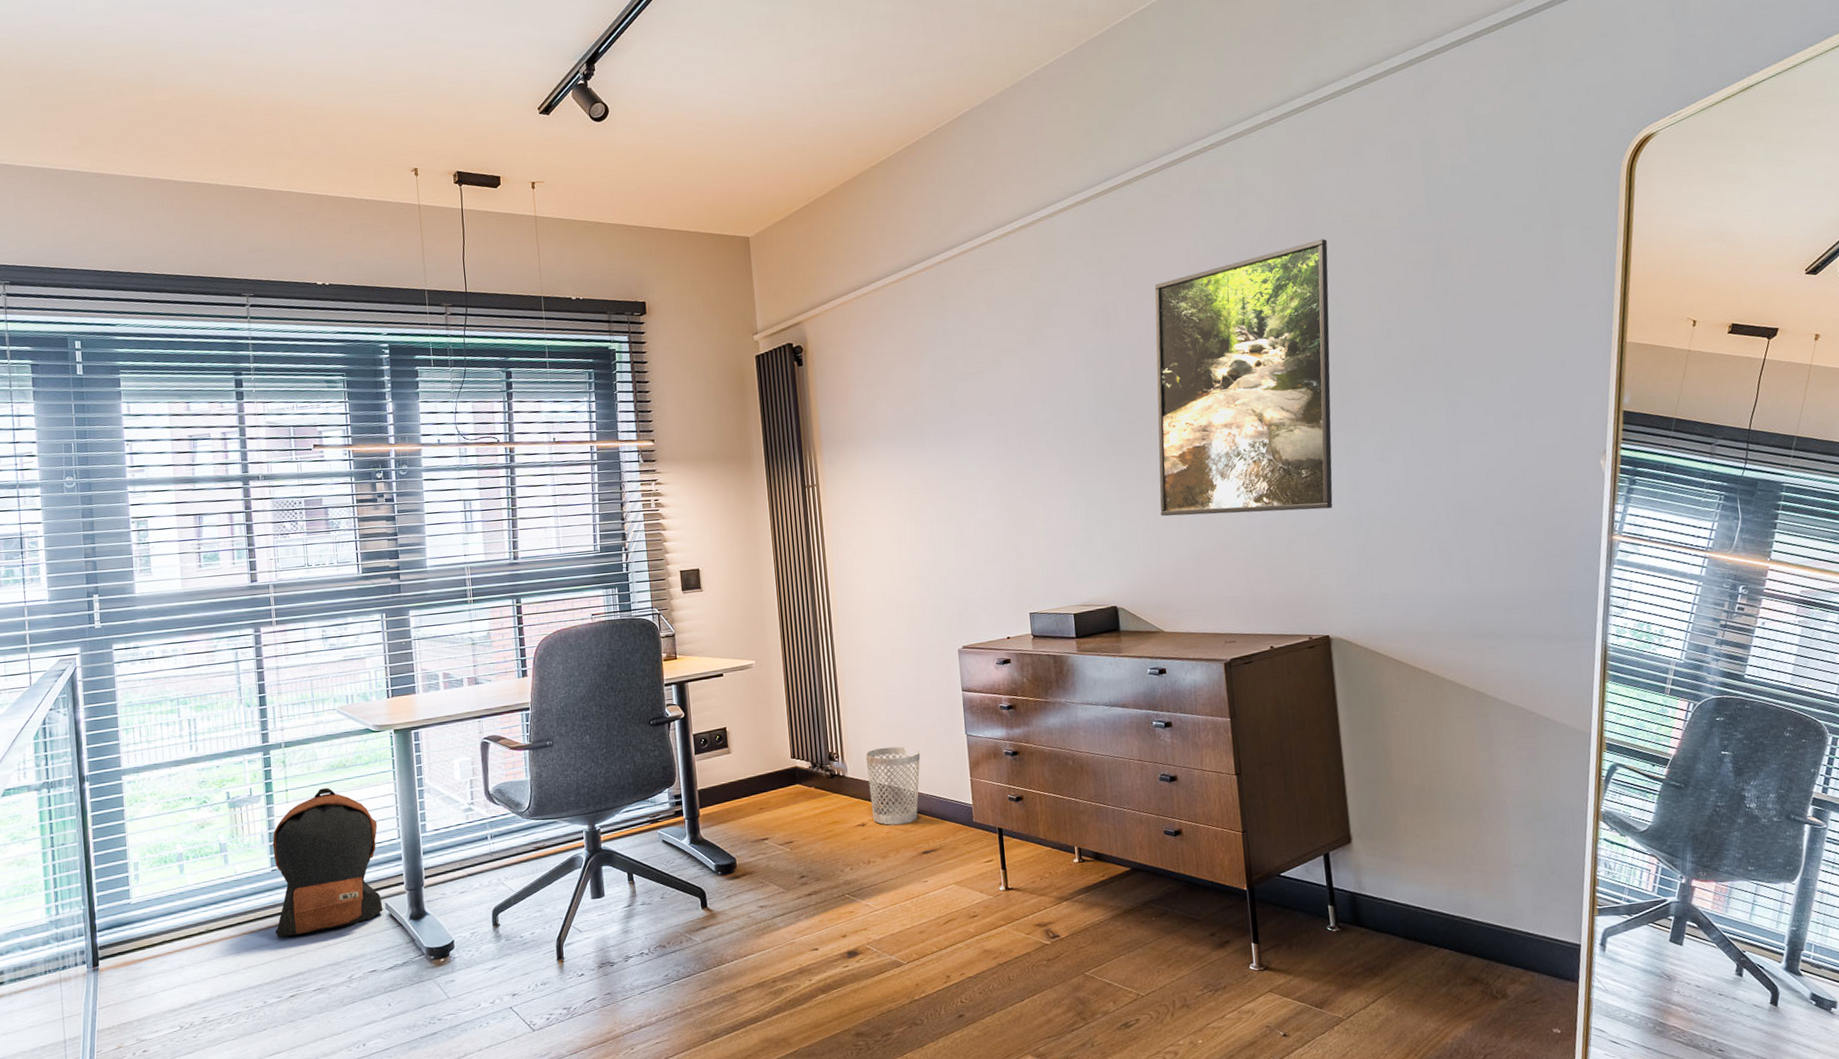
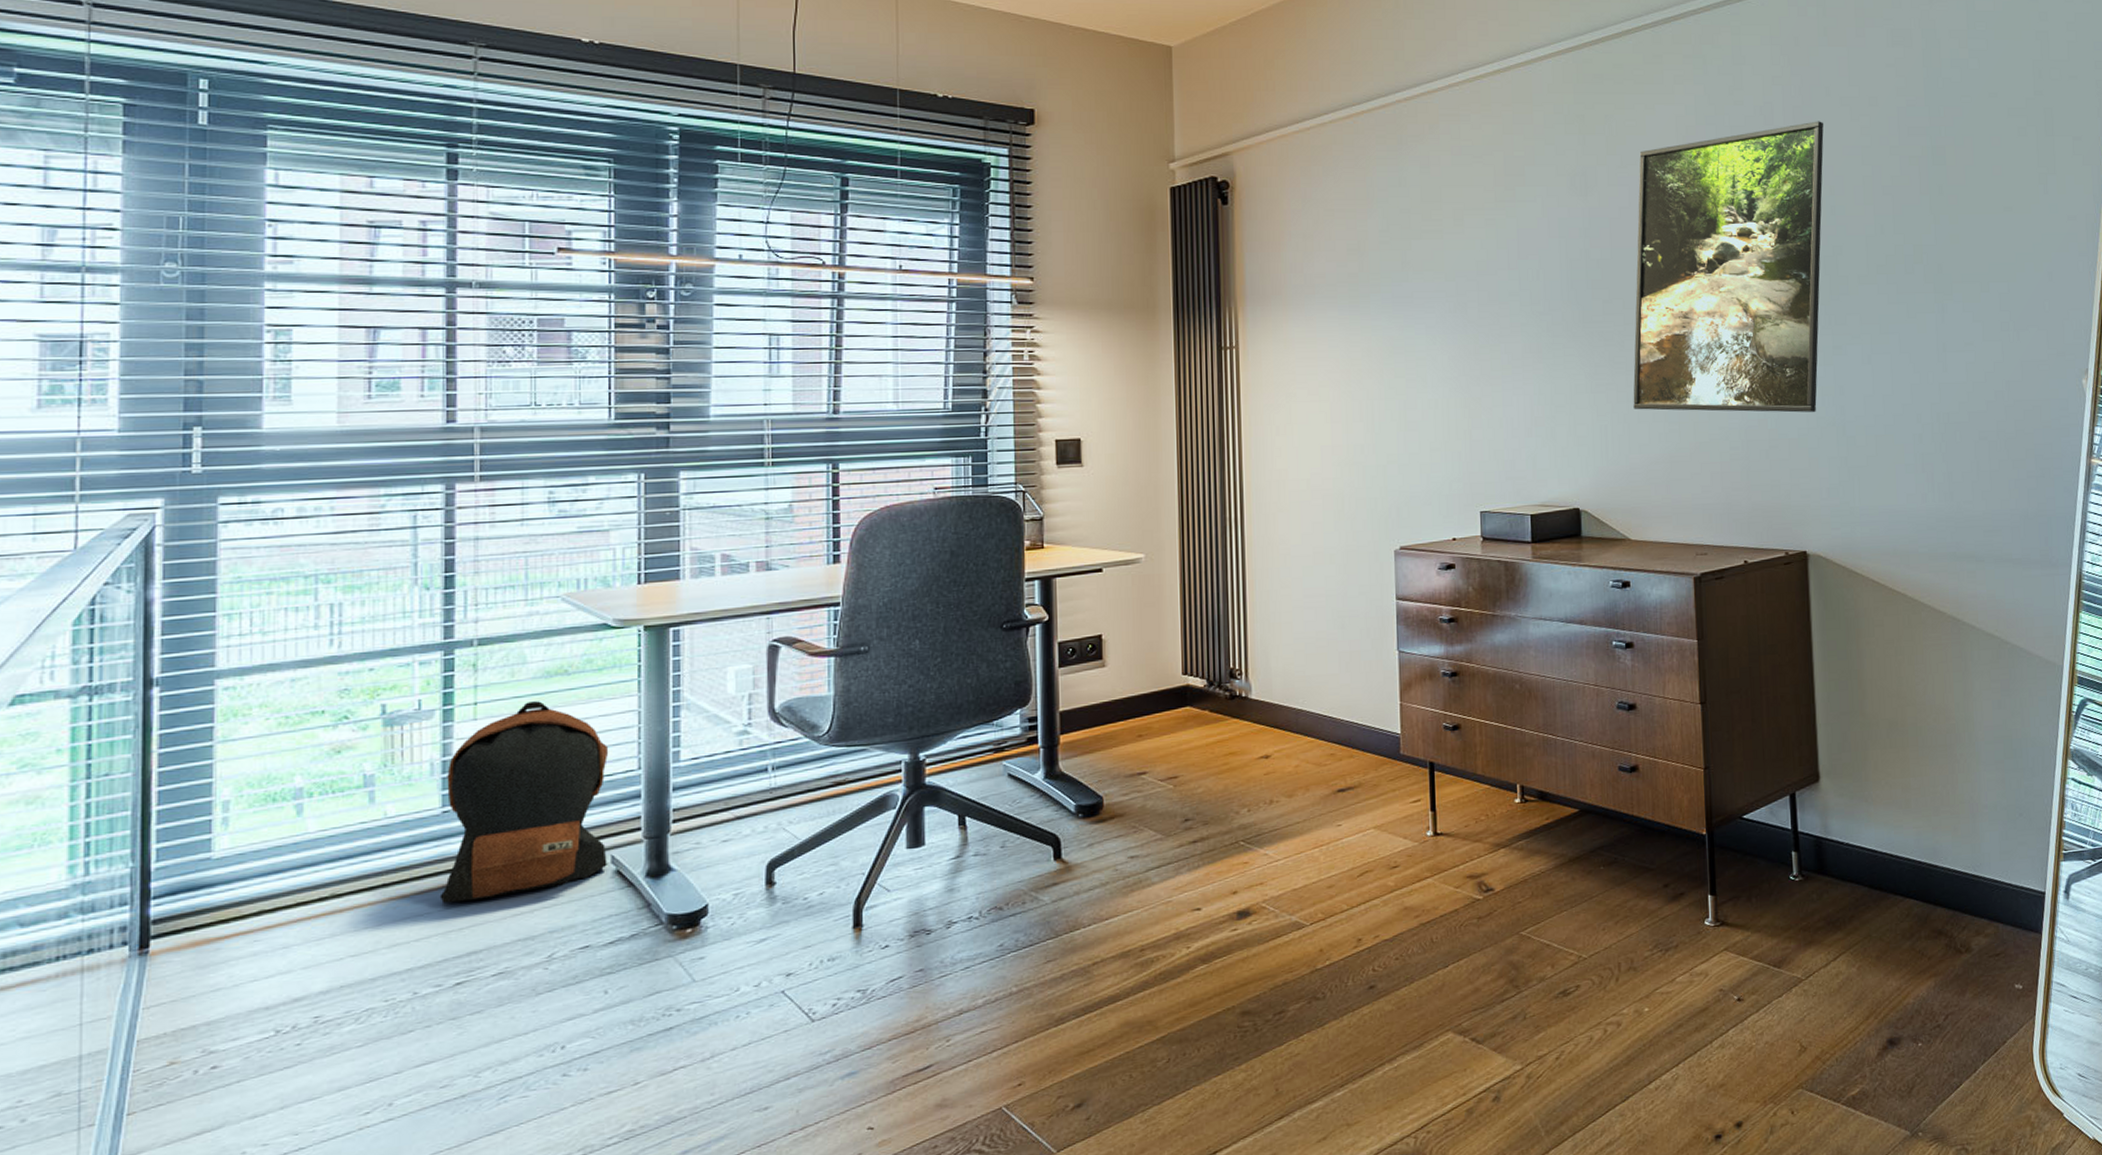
wastebasket: present [865,746,921,825] -> none [1275,663,1342,758]

